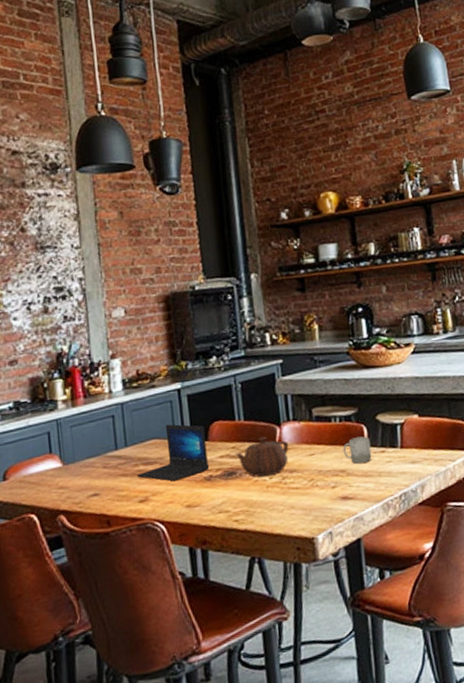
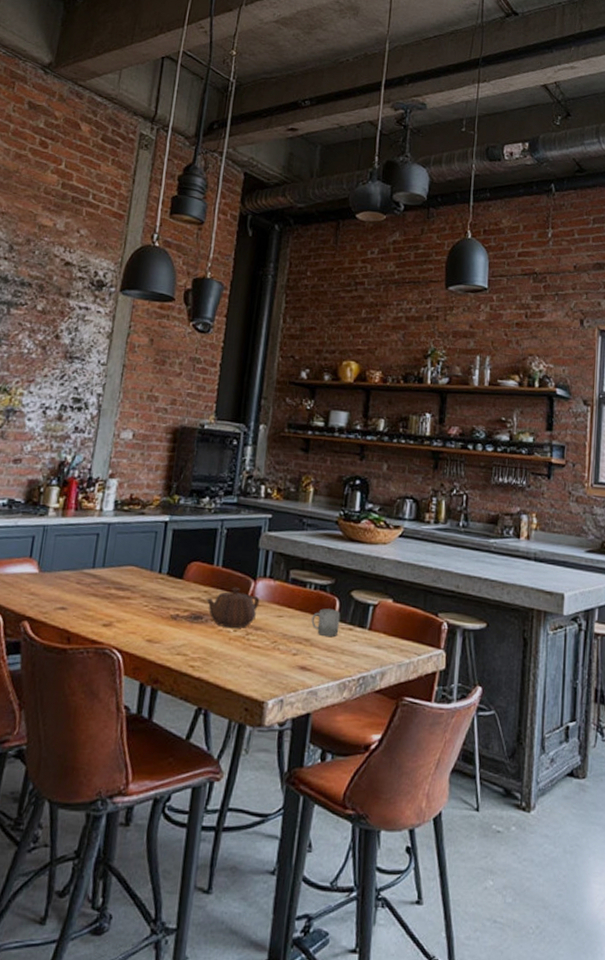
laptop: present [137,424,210,482] -> none [107,554,182,613]

